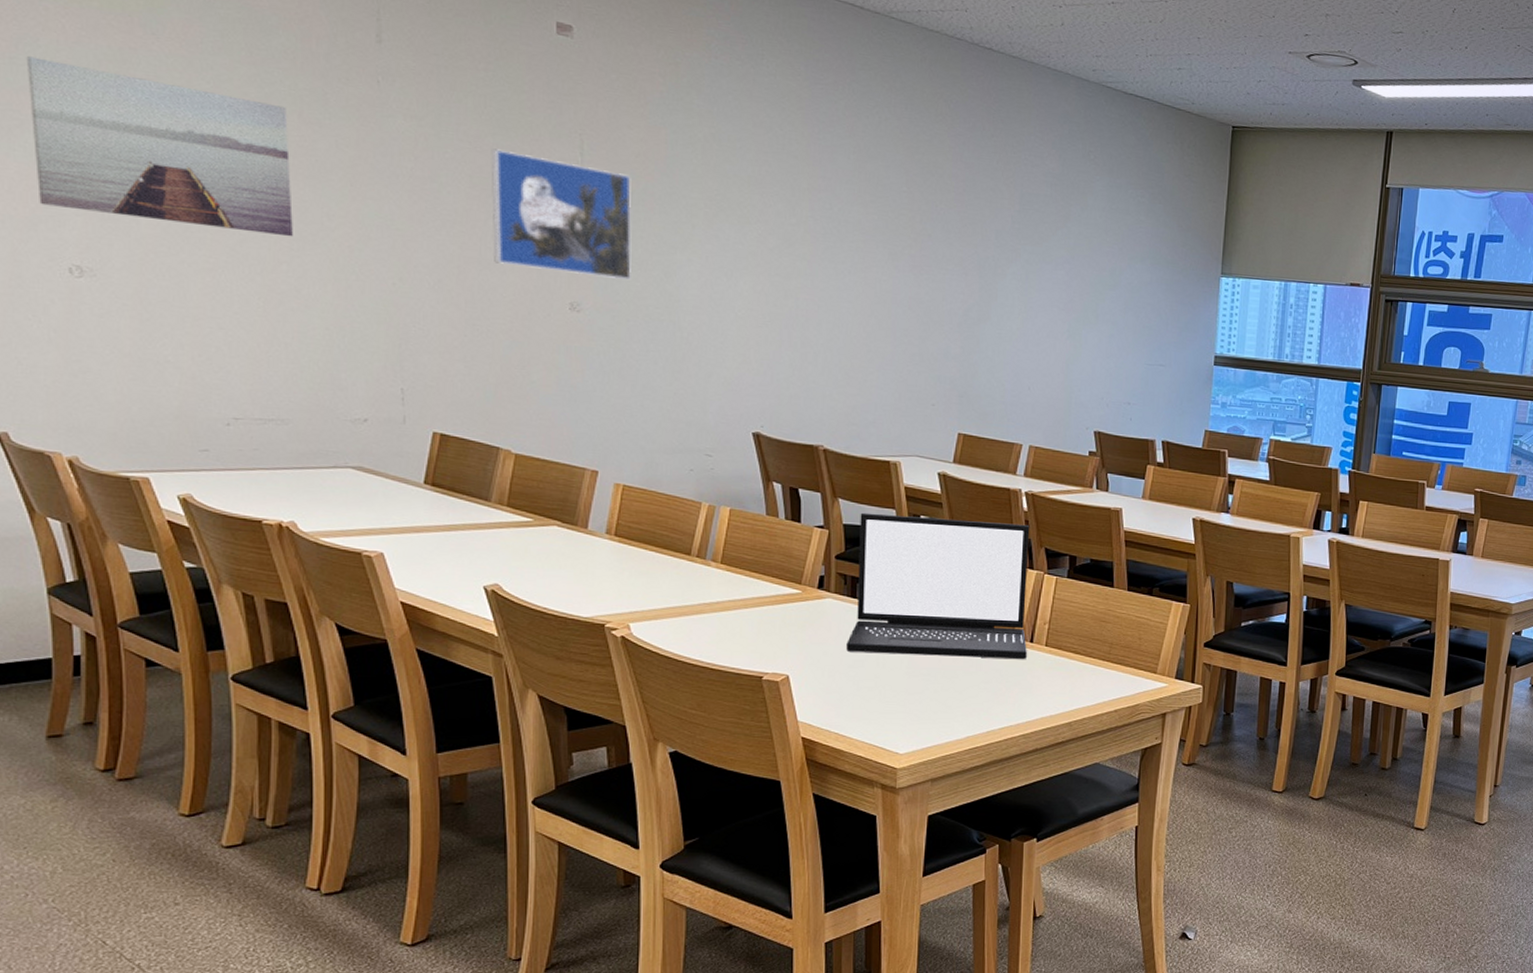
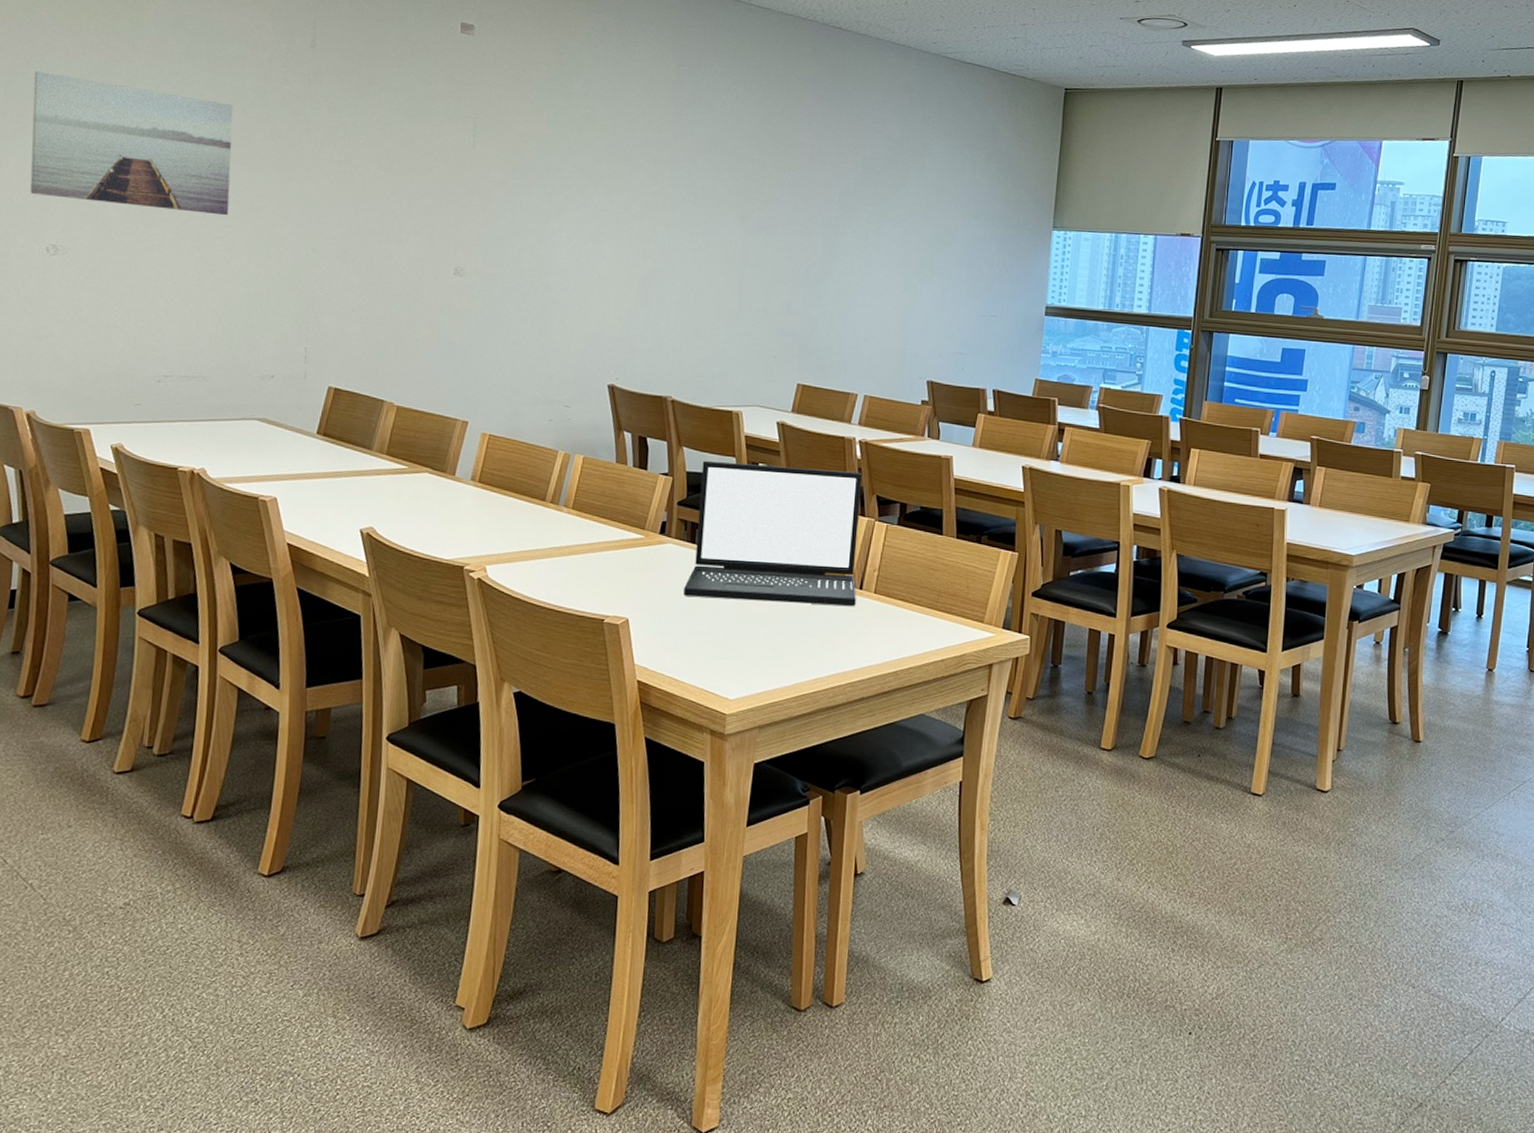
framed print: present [490,148,633,280] -> none [392,134,515,246]

